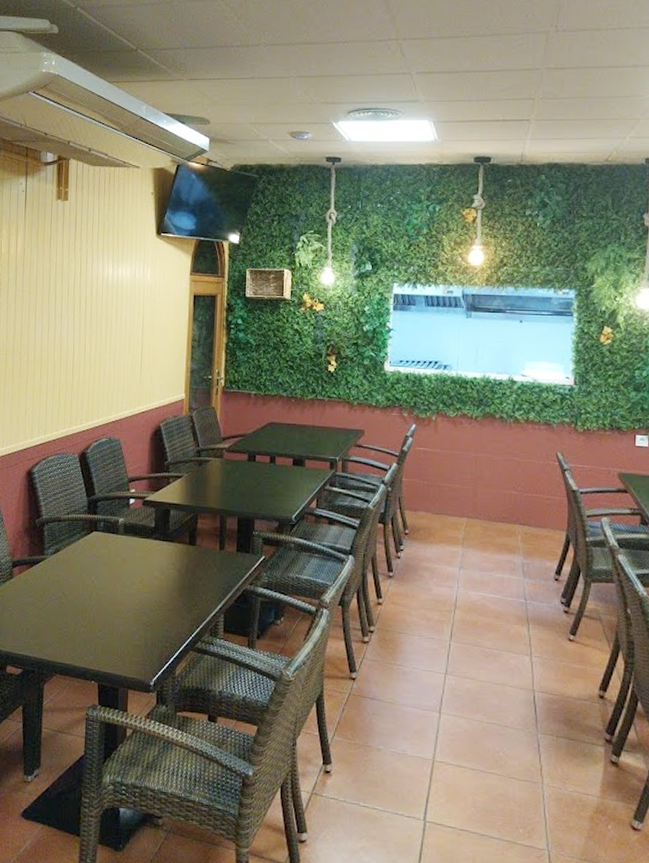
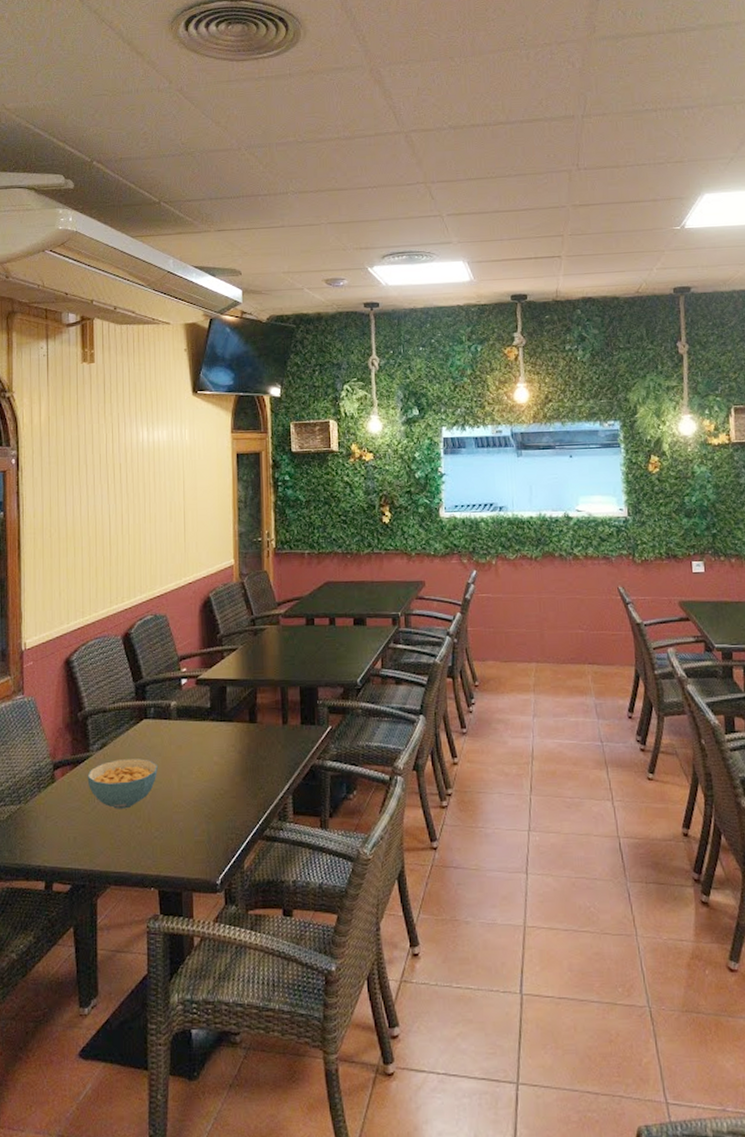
cereal bowl: none [41,564,104,609] -> present [87,759,158,809]

